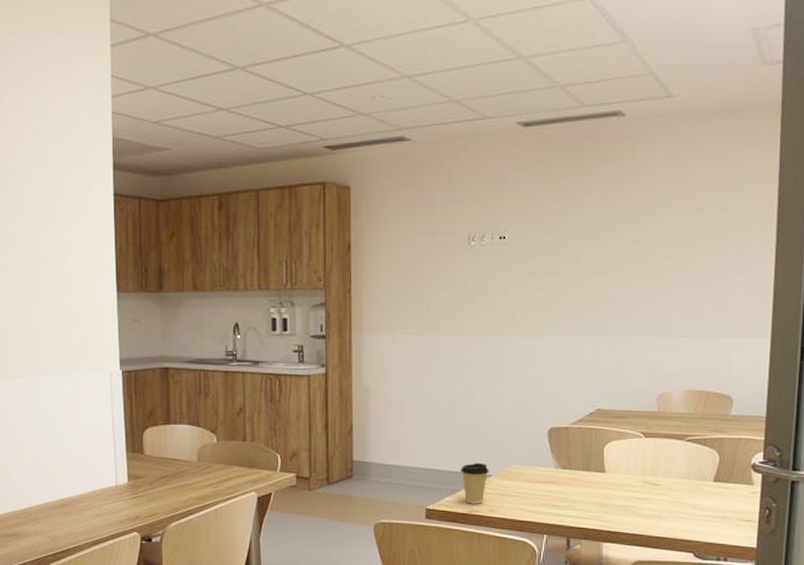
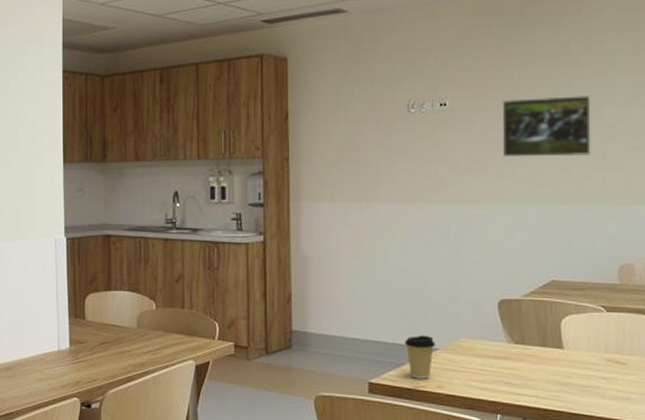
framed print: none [558,231,640,291] -> present [503,96,591,157]

